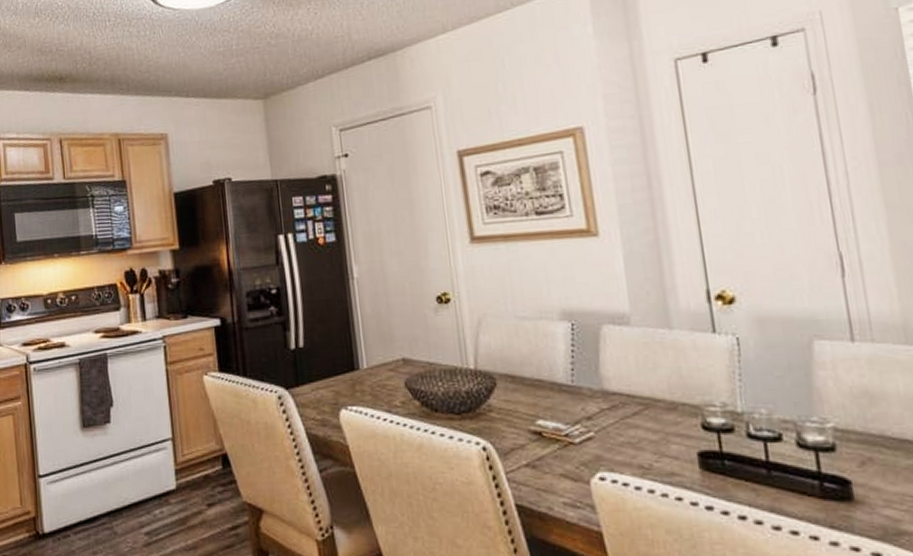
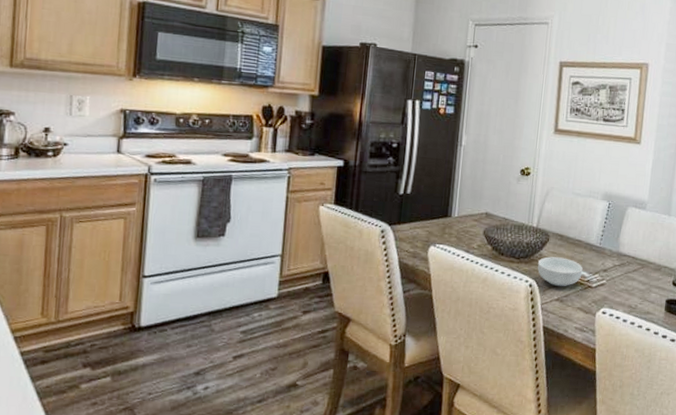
cereal bowl: none [487,406,556,447] -> present [537,256,583,287]

